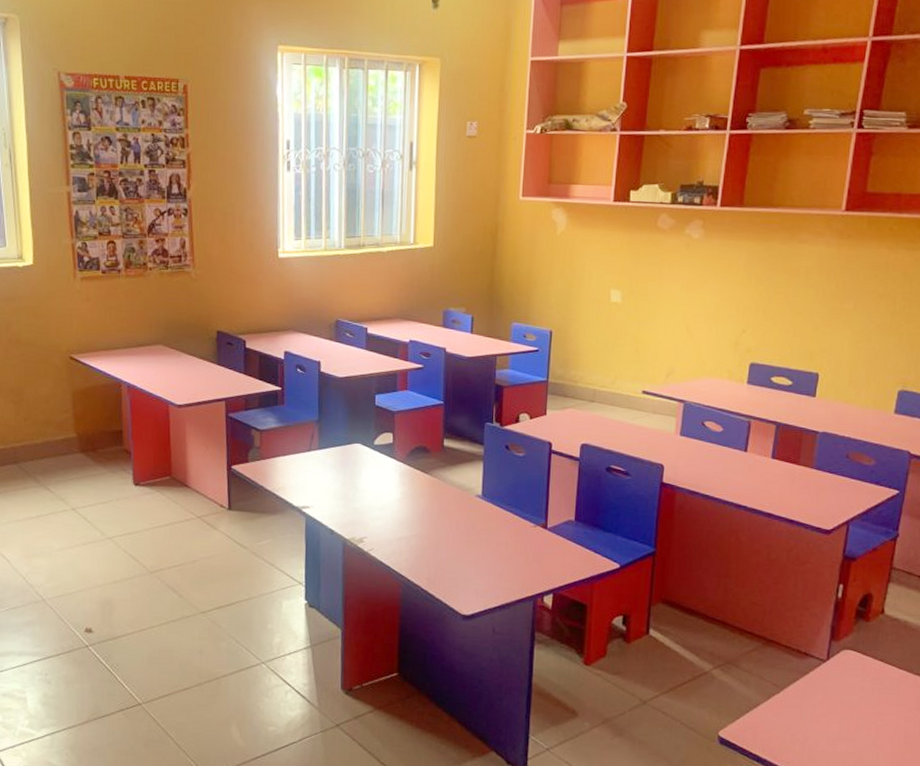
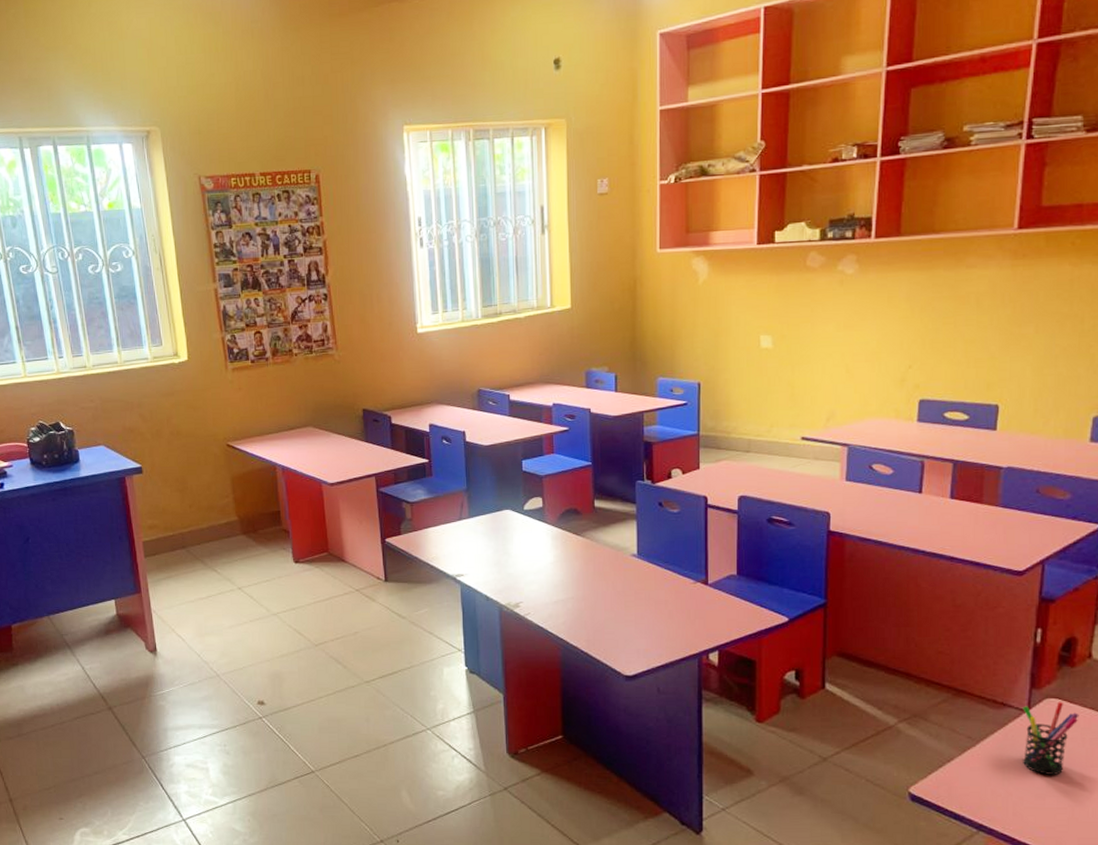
pen holder: none [820,653,870,722] -> present [1023,701,1079,775]

